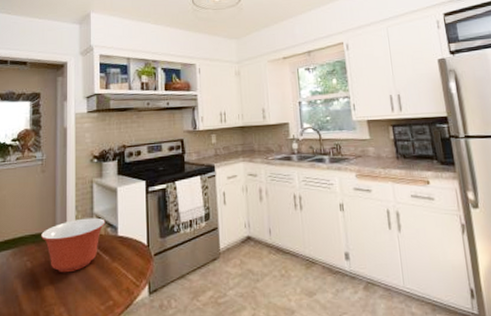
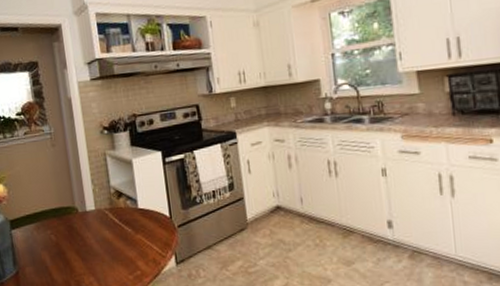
mixing bowl: present [41,217,106,273] -> none [61,190,124,245]

